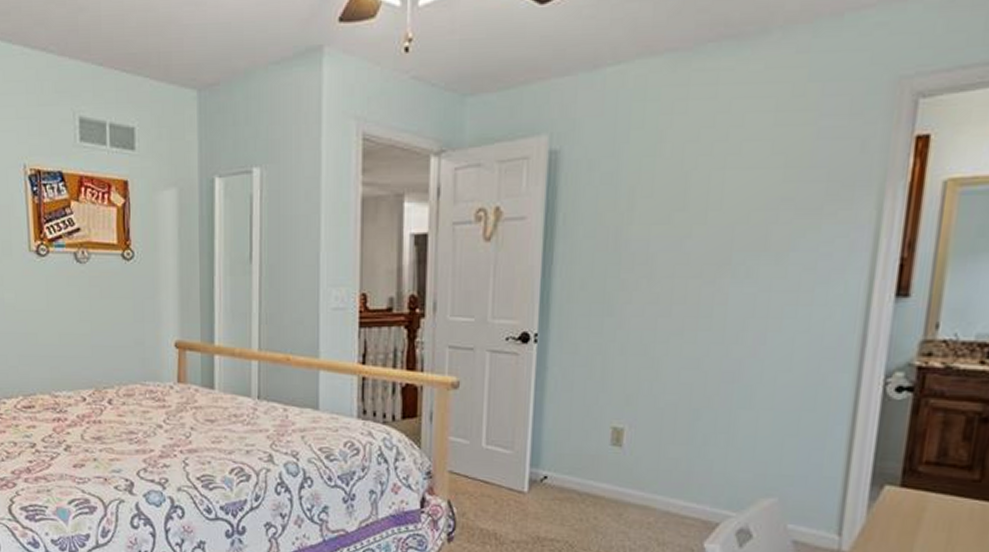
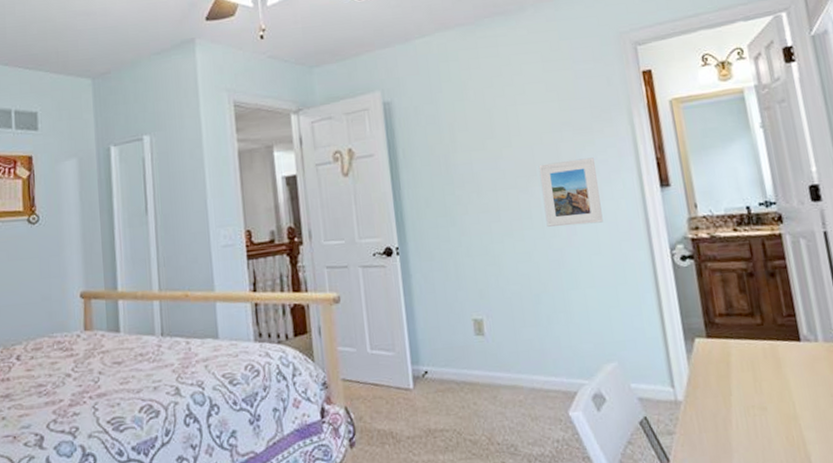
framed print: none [729,249,814,333] -> present [538,157,603,227]

